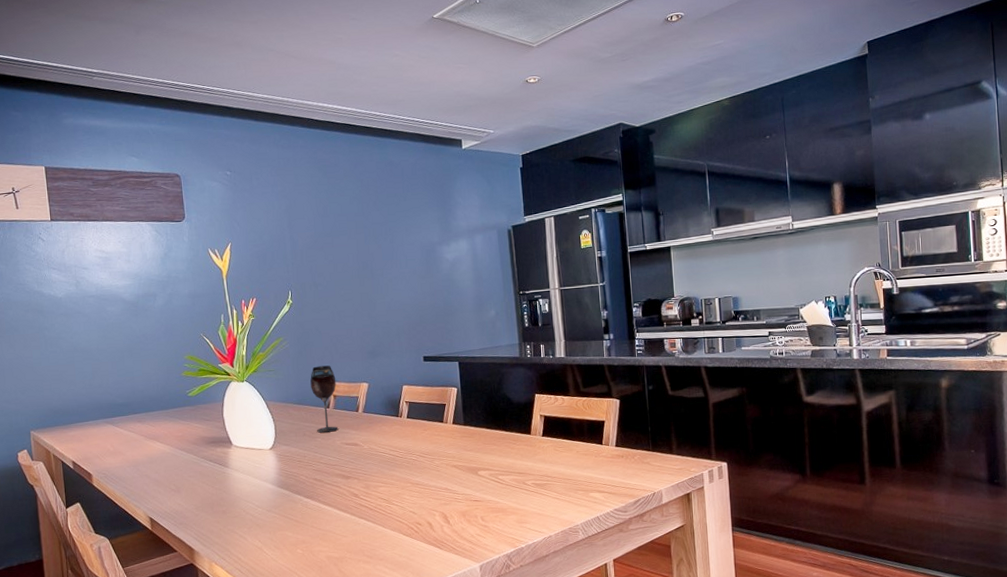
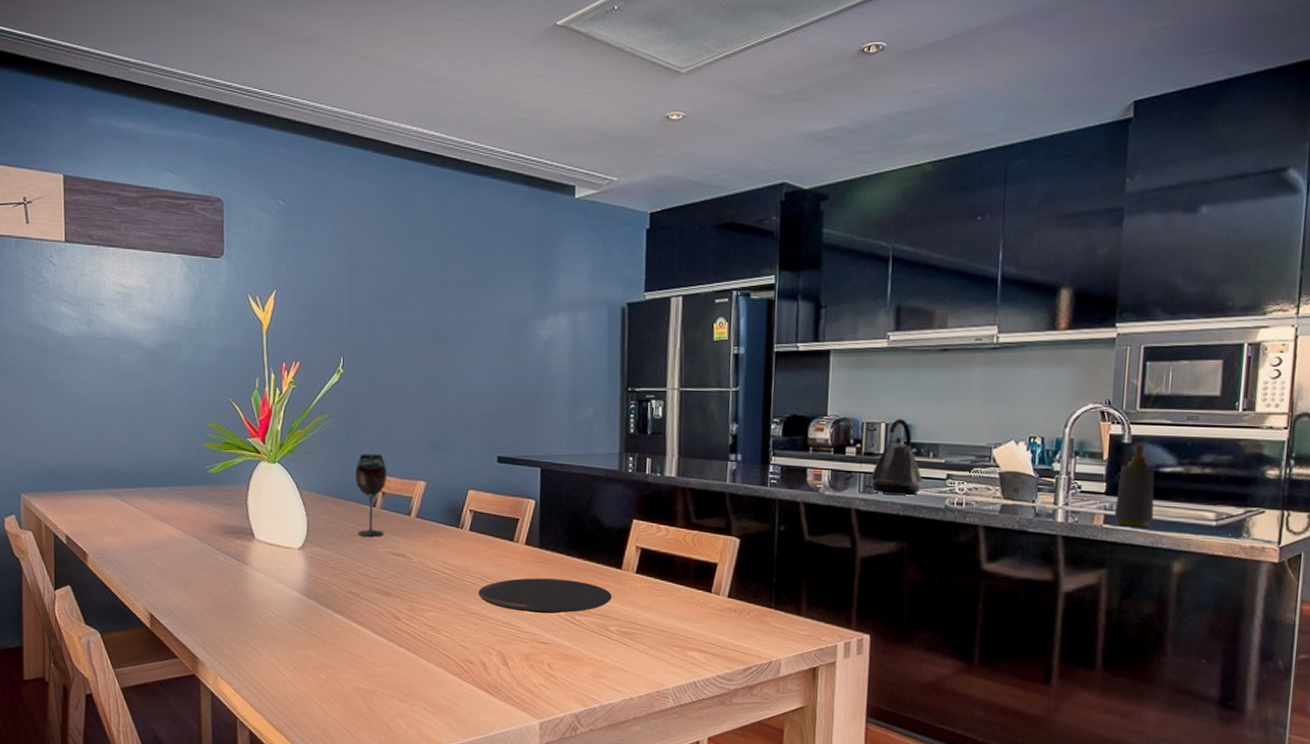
plate: none [419,447,526,478] -> present [478,578,612,614]
kettle: none [712,293,752,352] -> present [870,418,923,496]
soap bottle: none [894,293,923,356] -> present [1114,444,1155,527]

